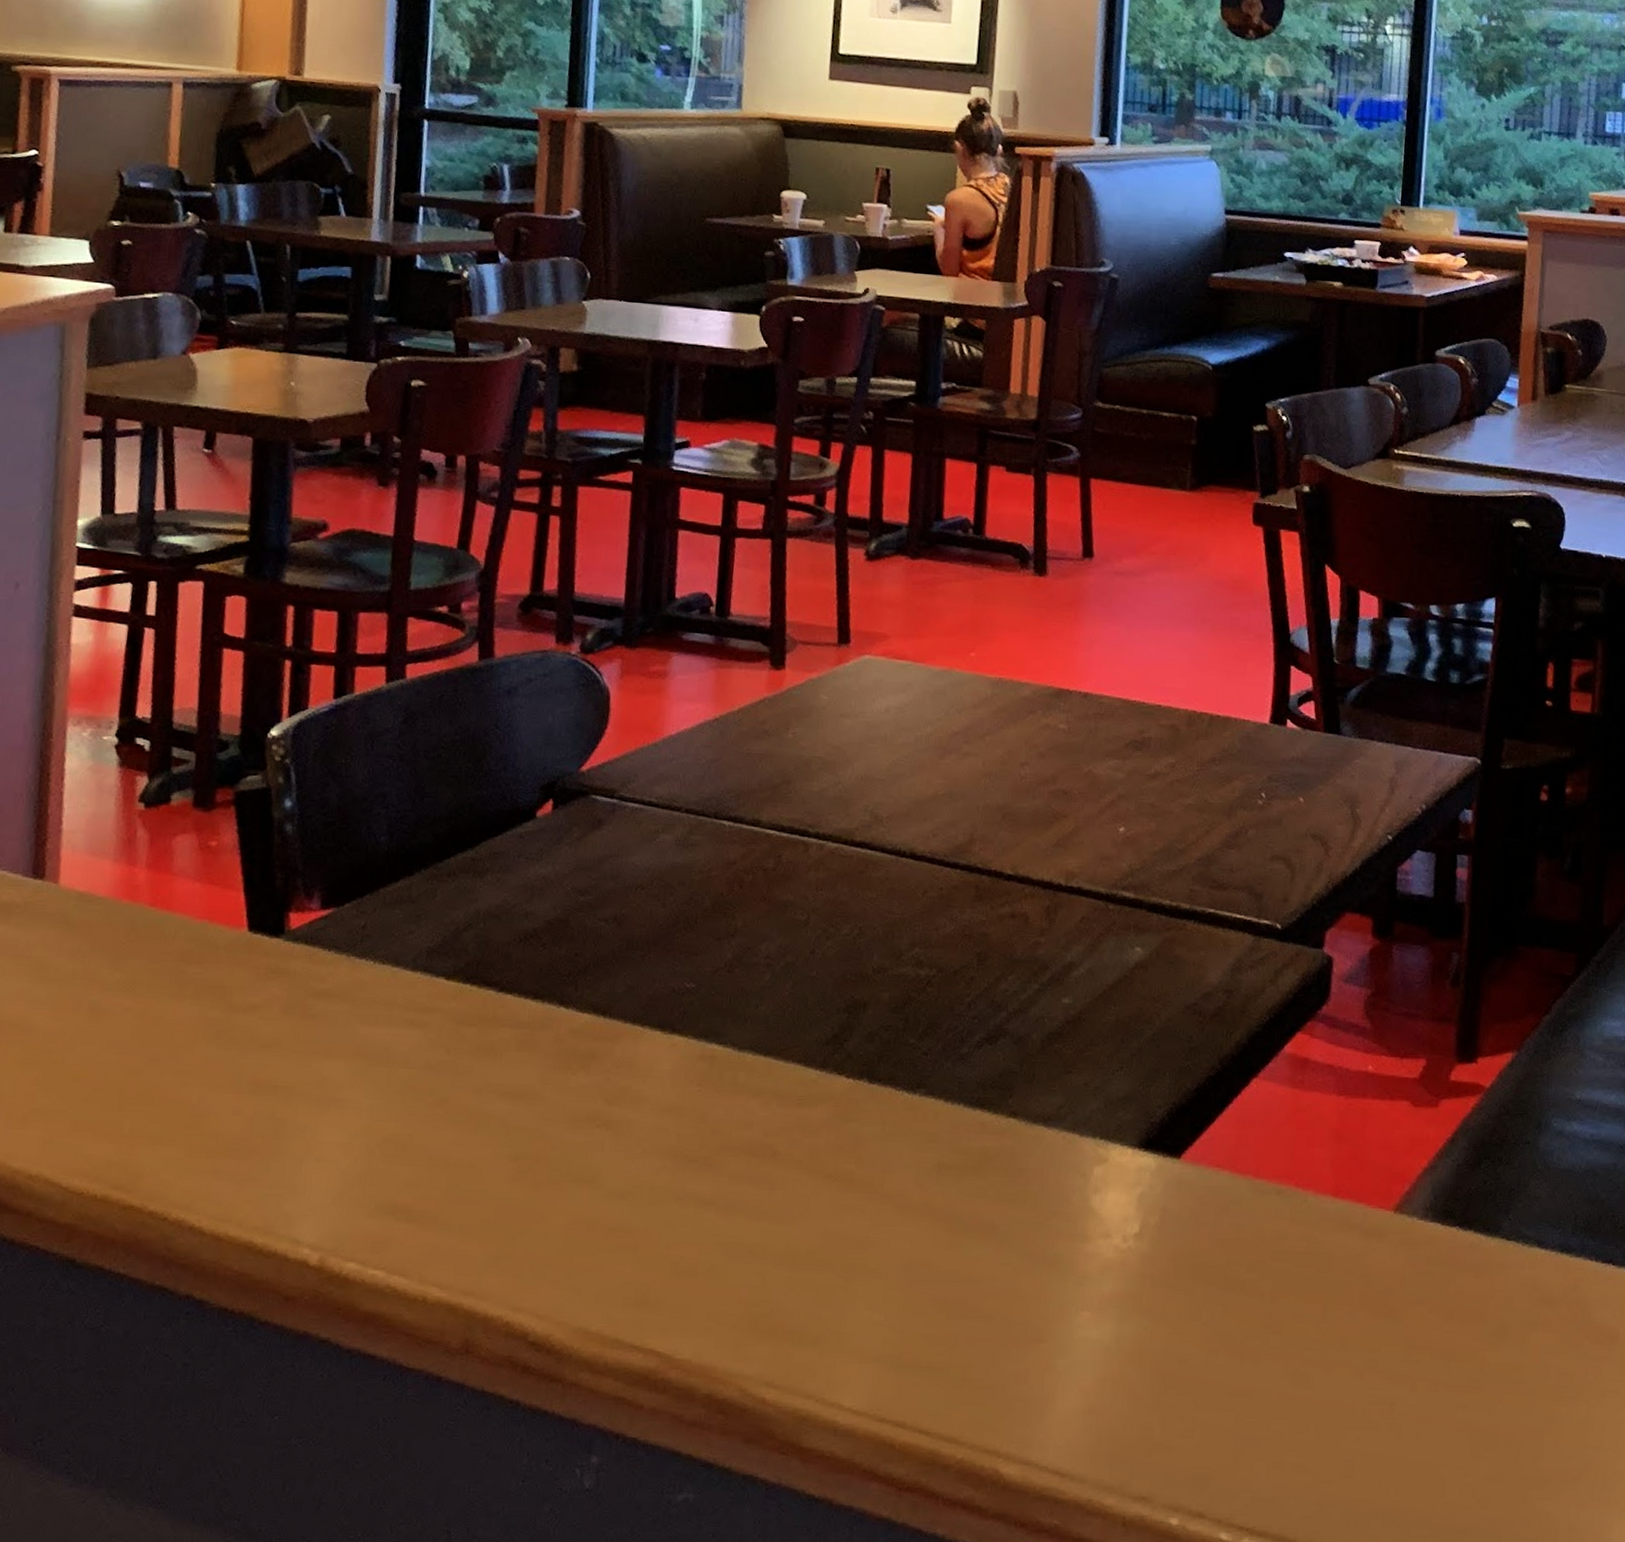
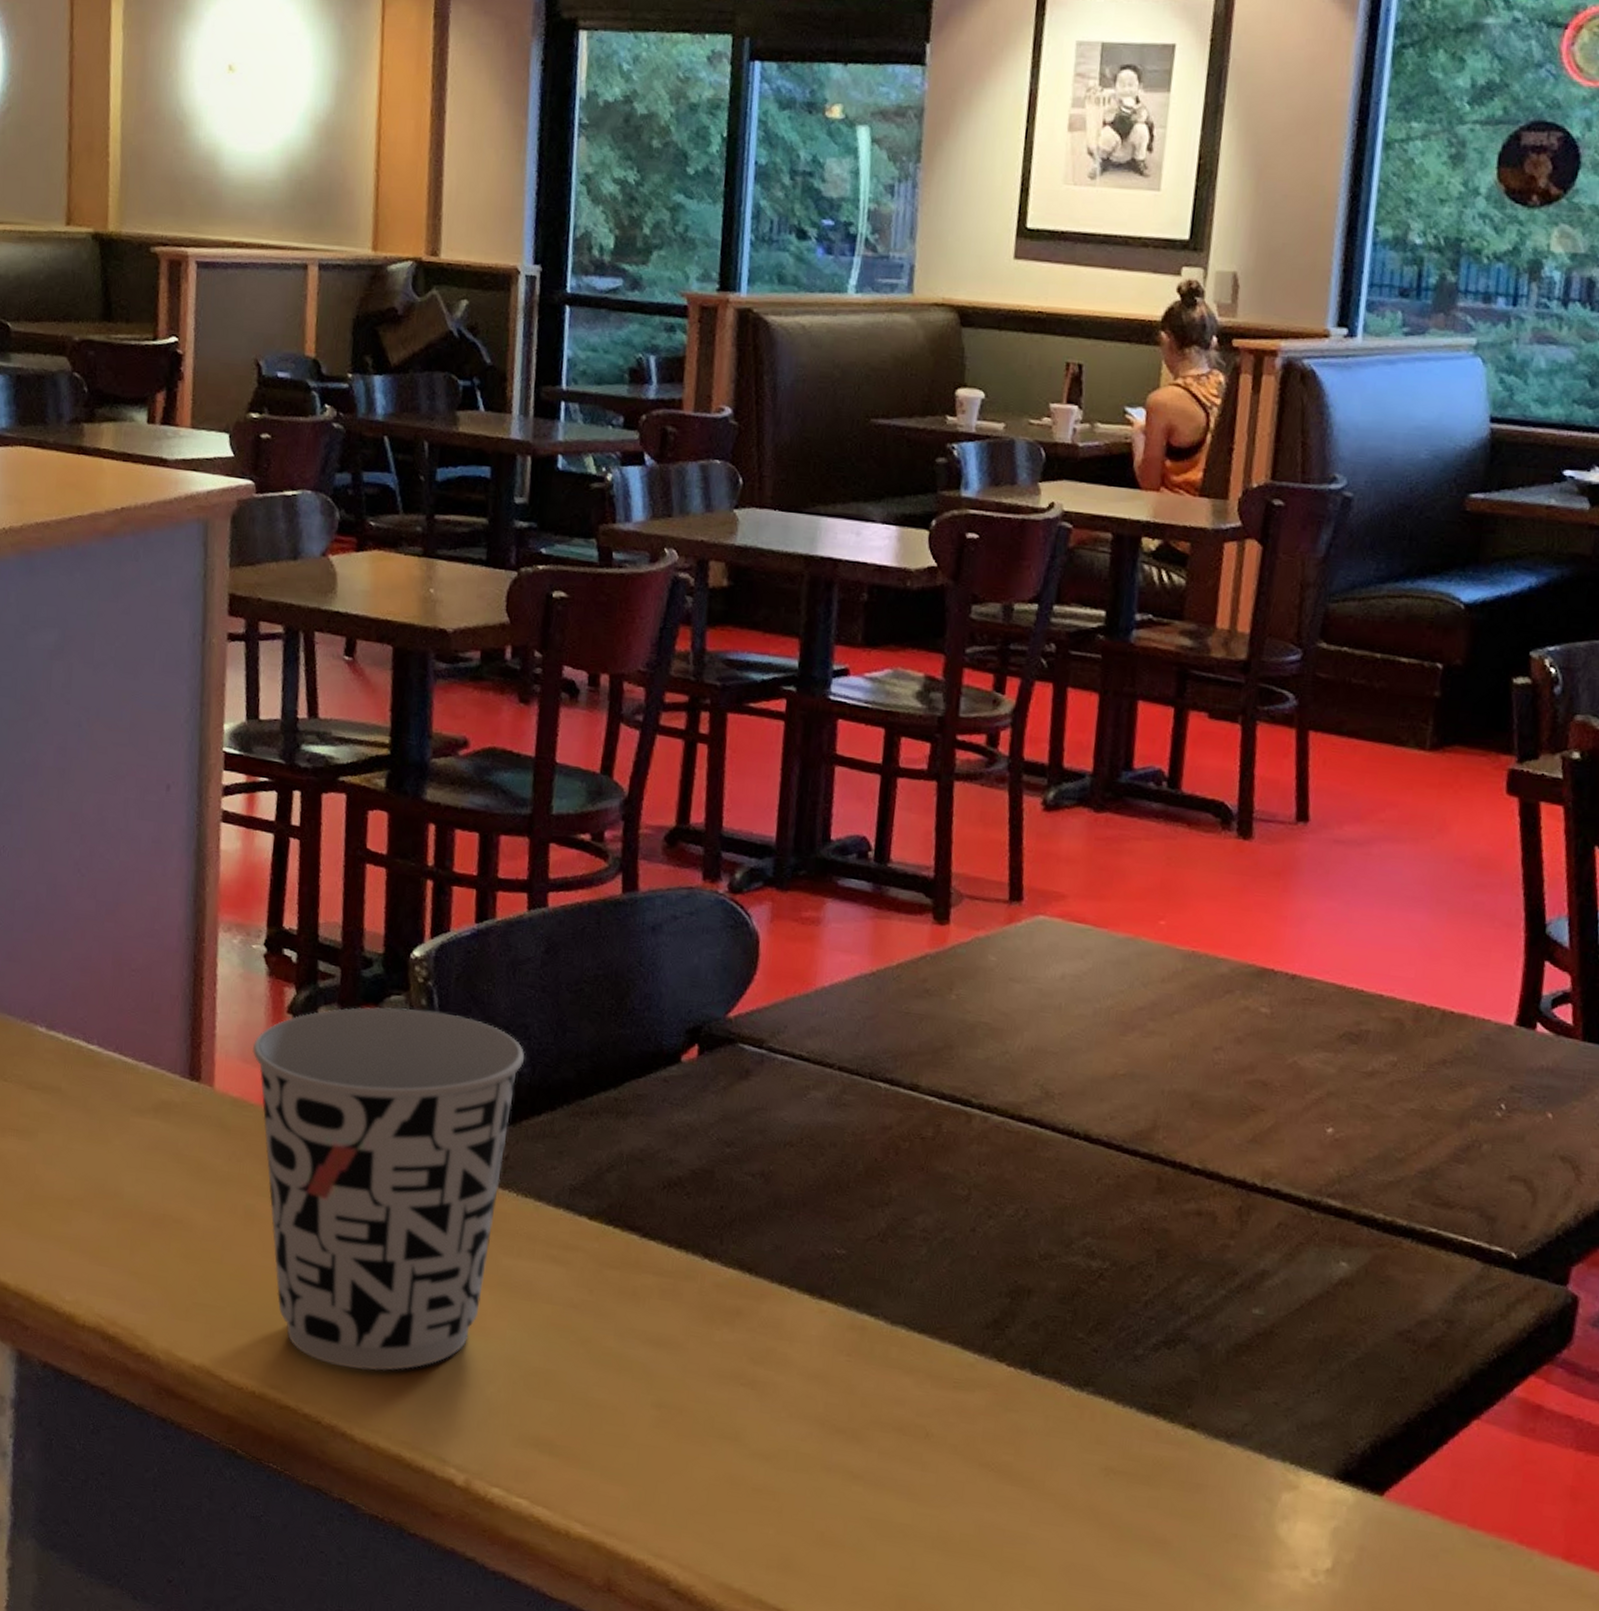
cup: none [101,787,383,1159] -> present [253,1007,525,1371]

